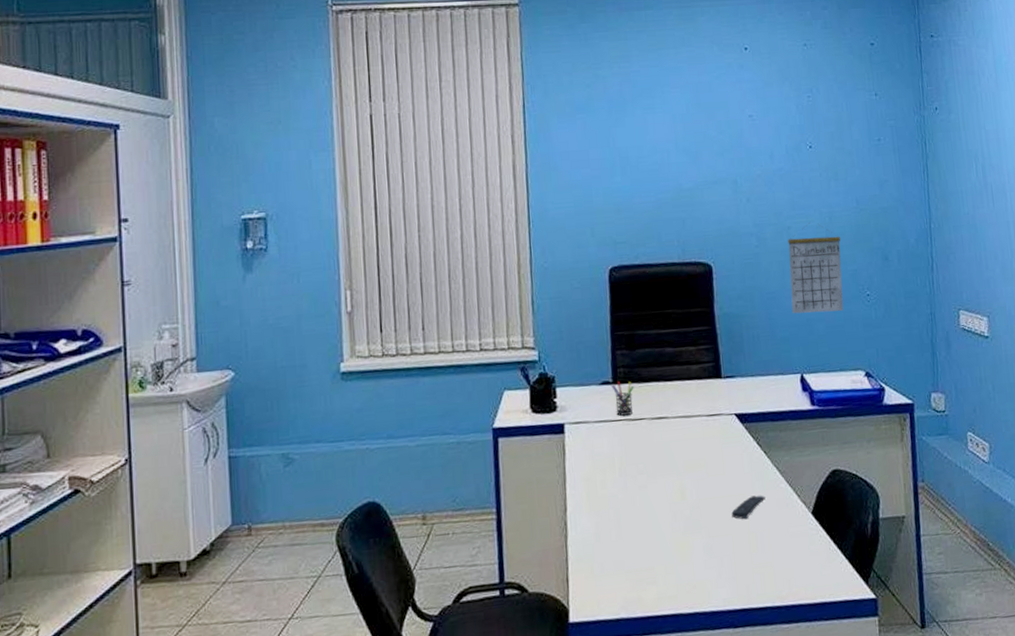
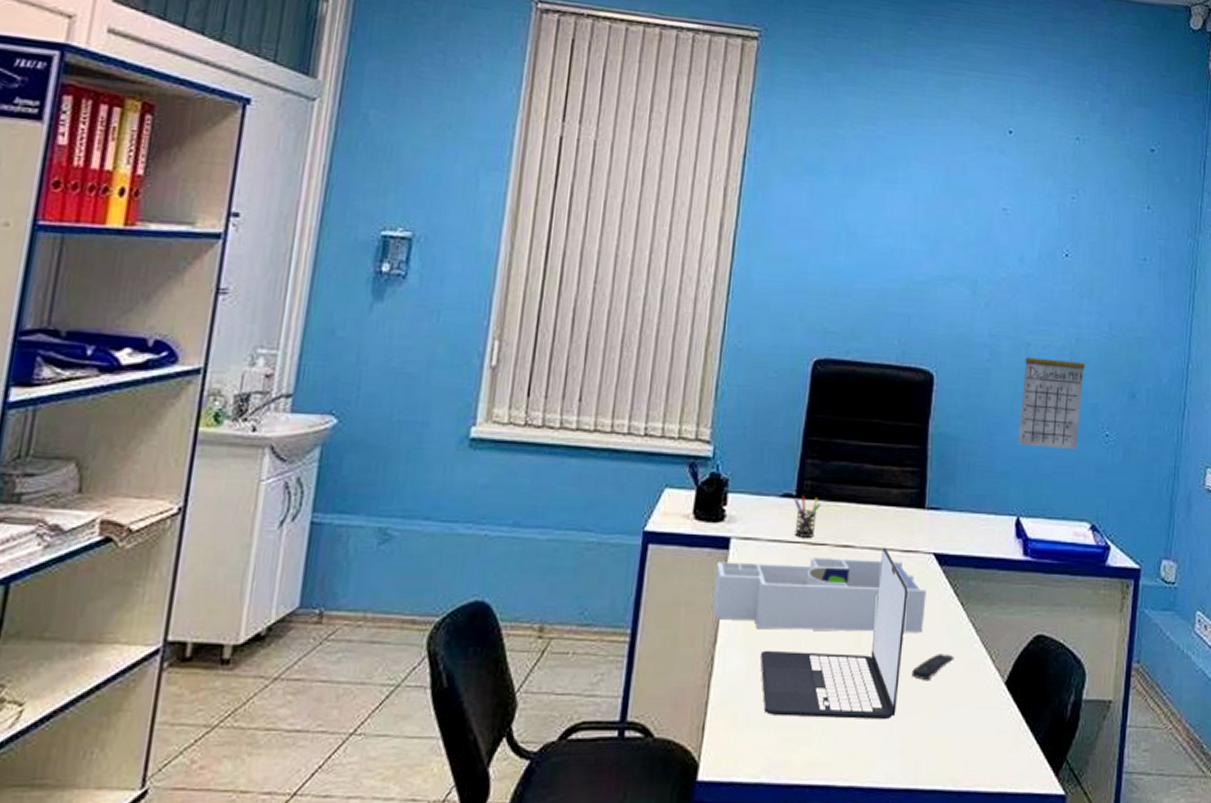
desk organizer: none [556,424,736,494] -> present [711,557,927,632]
laptop: none [605,414,724,563] -> present [761,547,908,720]

